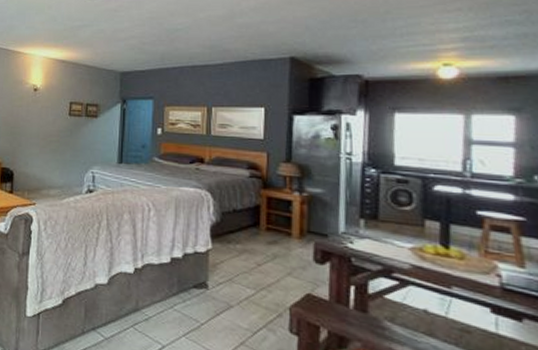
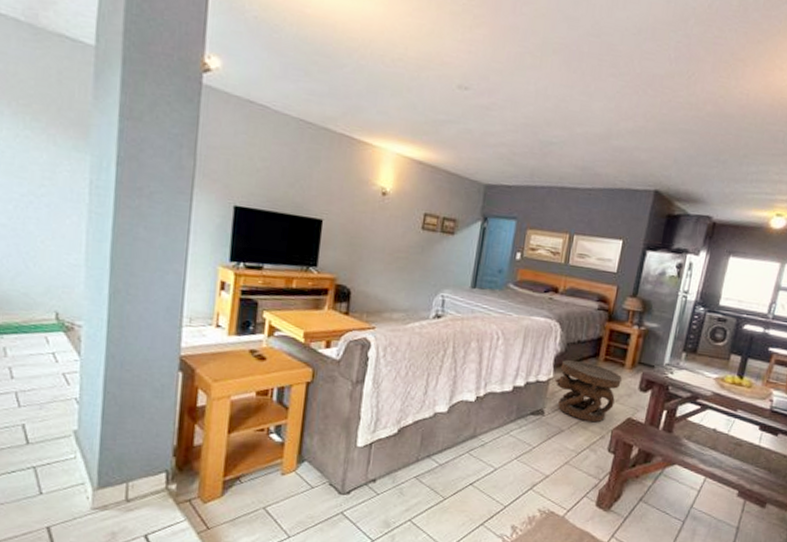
side table: none [214,229,291,299] -> present [554,359,622,423]

